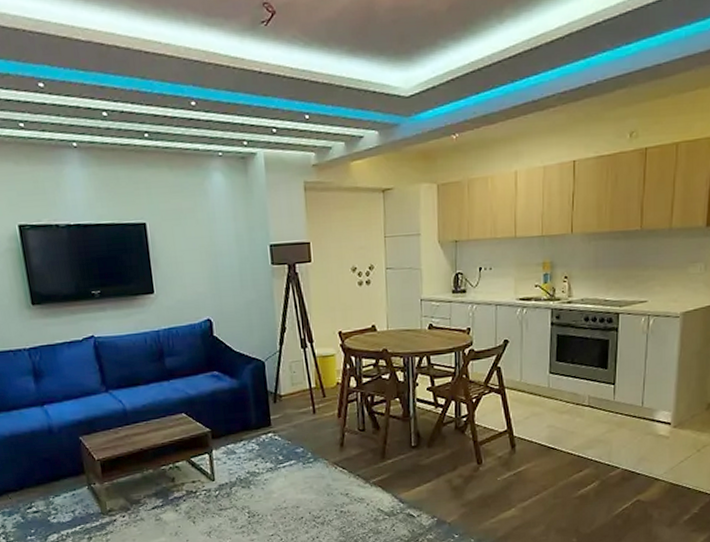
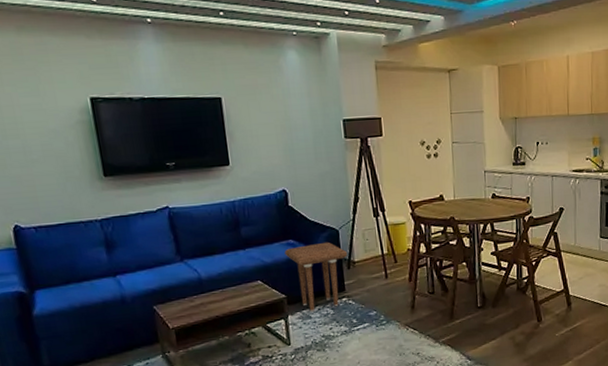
side table: none [209,374,274,447] -> present [284,242,348,312]

